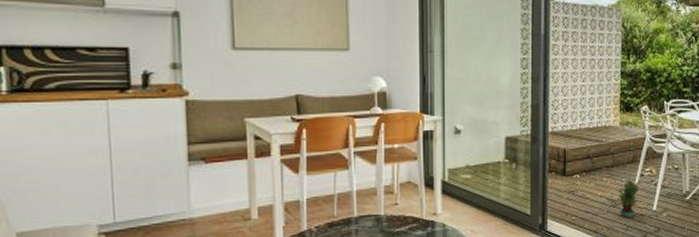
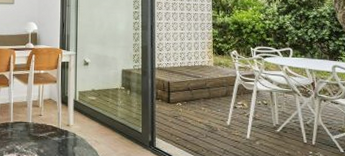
potted plant: present [614,179,641,218] -> none [212,110,234,143]

